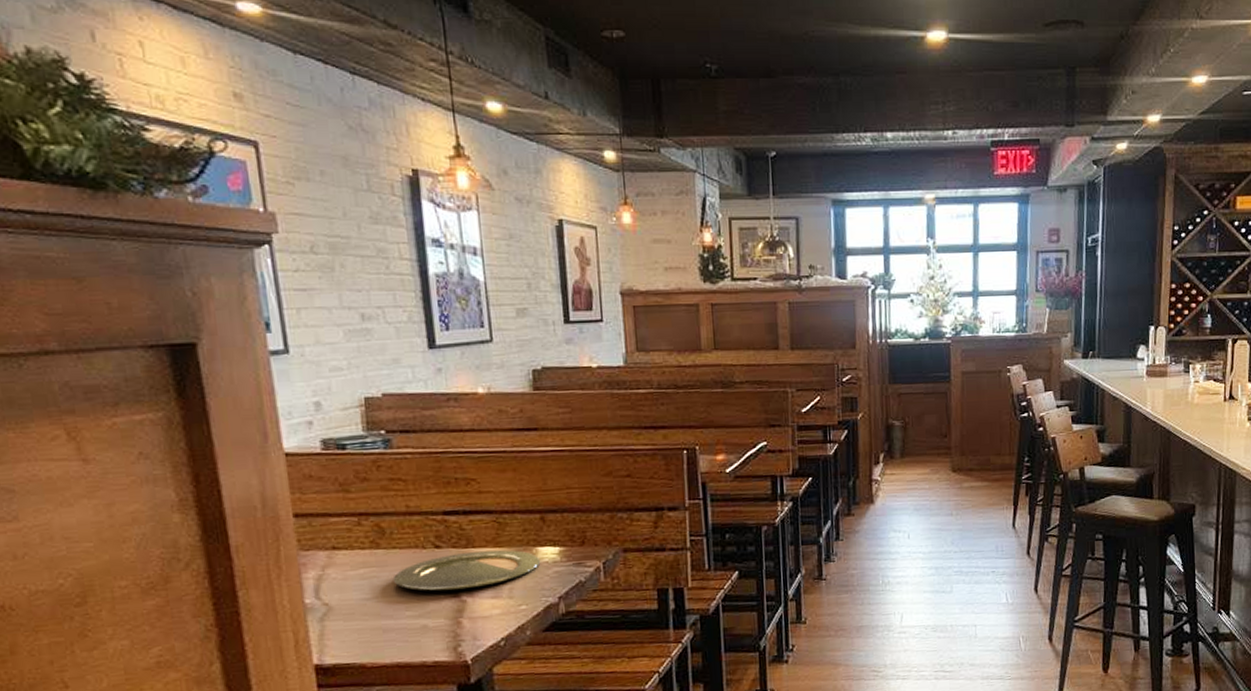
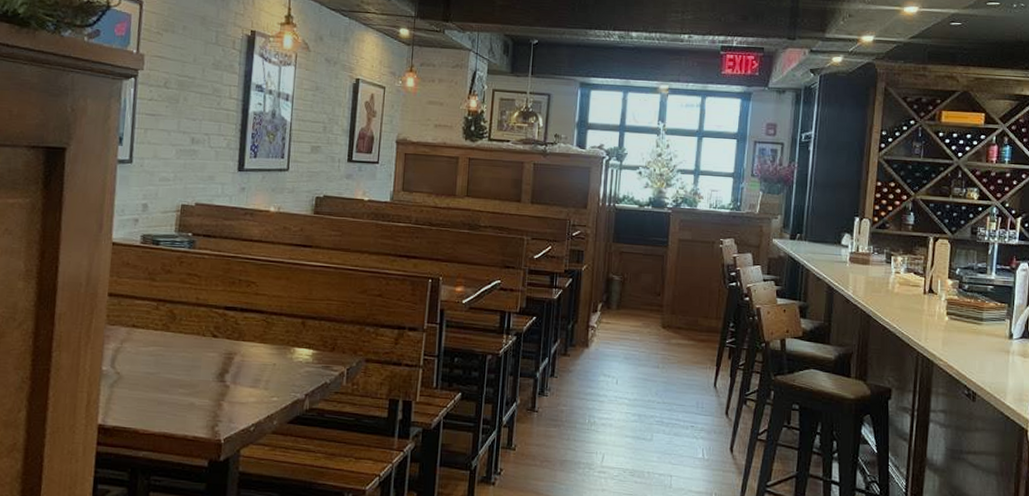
plate: present [393,549,541,591] -> none [174,344,296,376]

